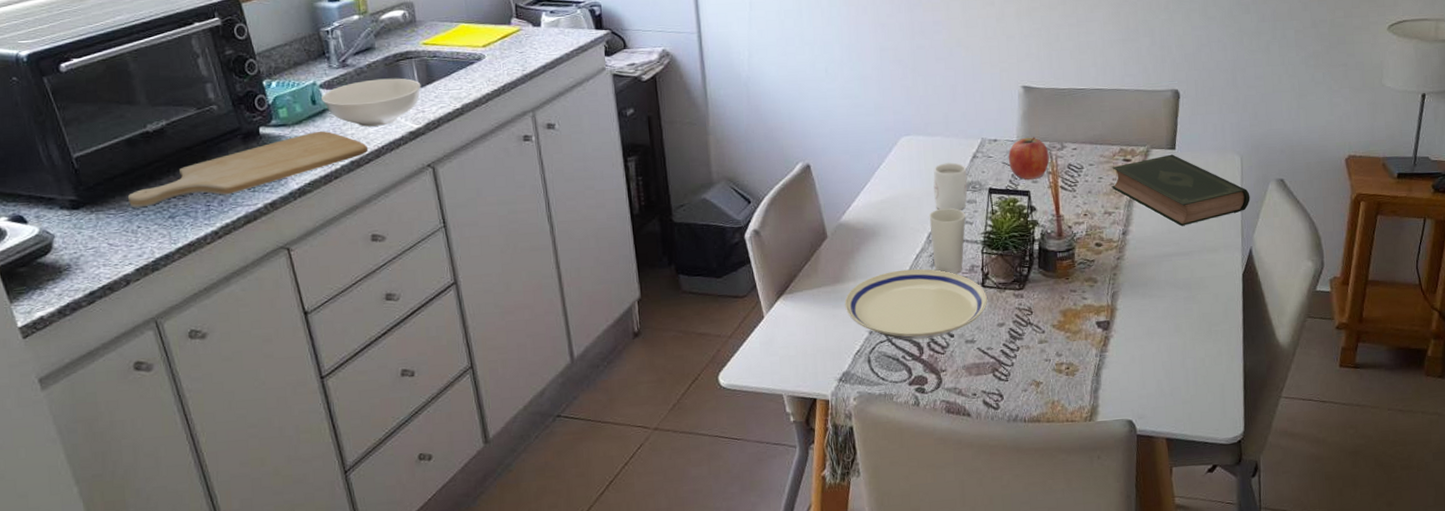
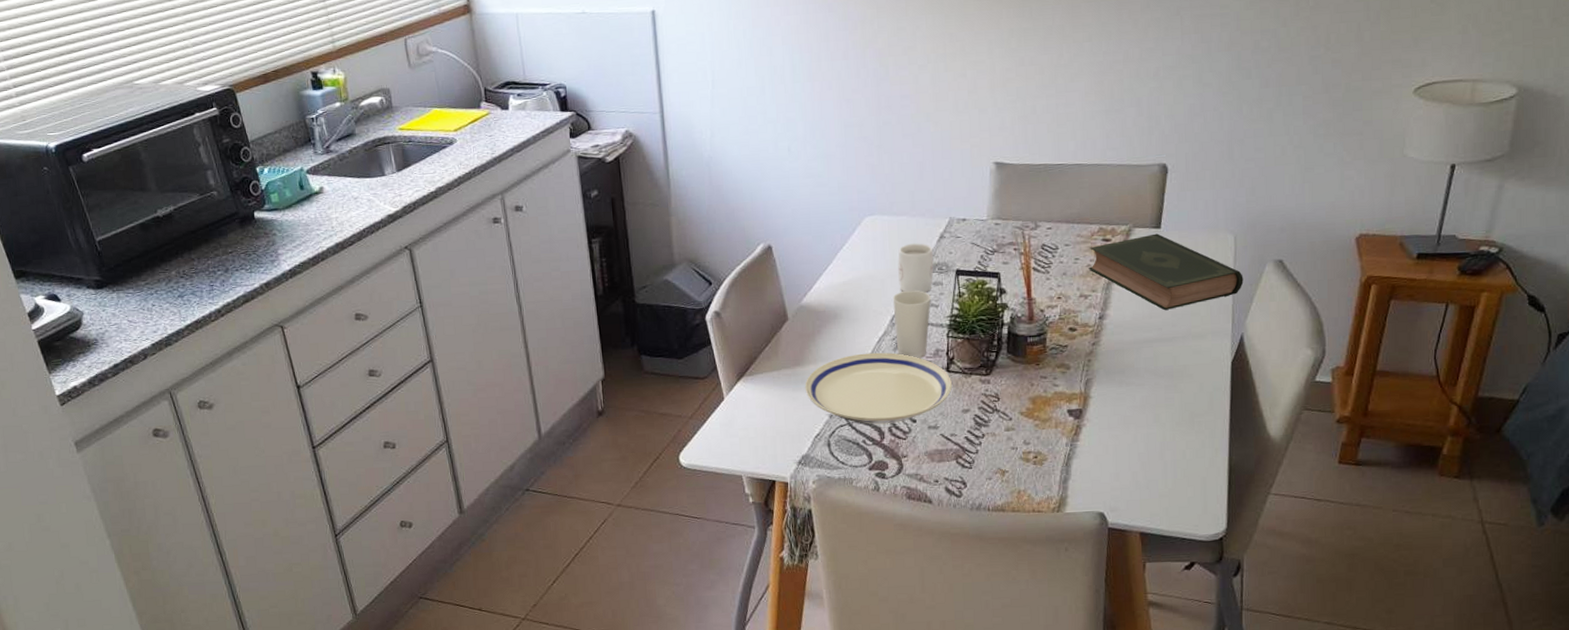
chopping board: present [127,130,369,208] -> none [143,214,351,288]
bowl: present [321,78,421,127] -> none [308,163,398,211]
fruit: present [1008,137,1049,180] -> none [978,216,1022,261]

